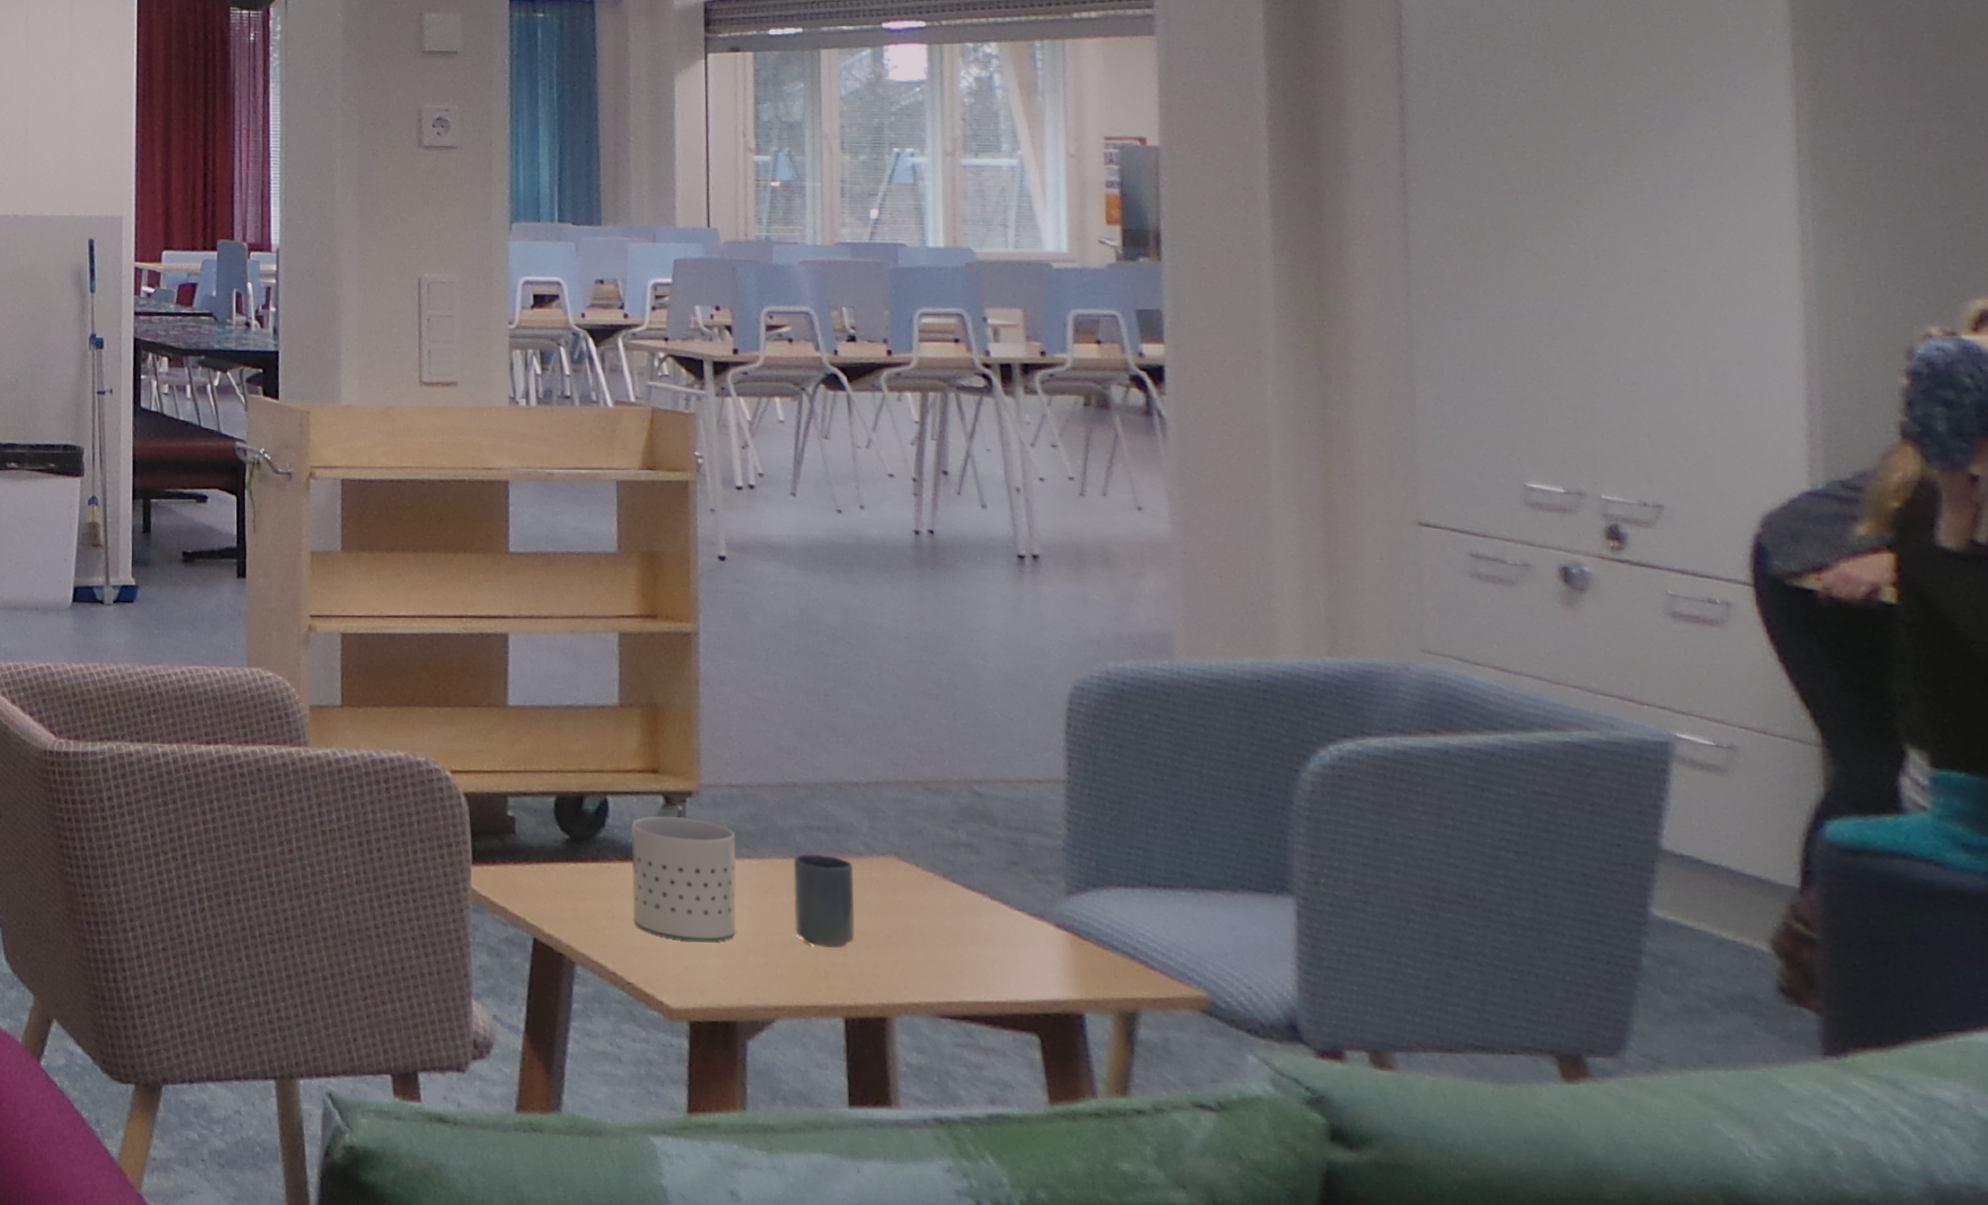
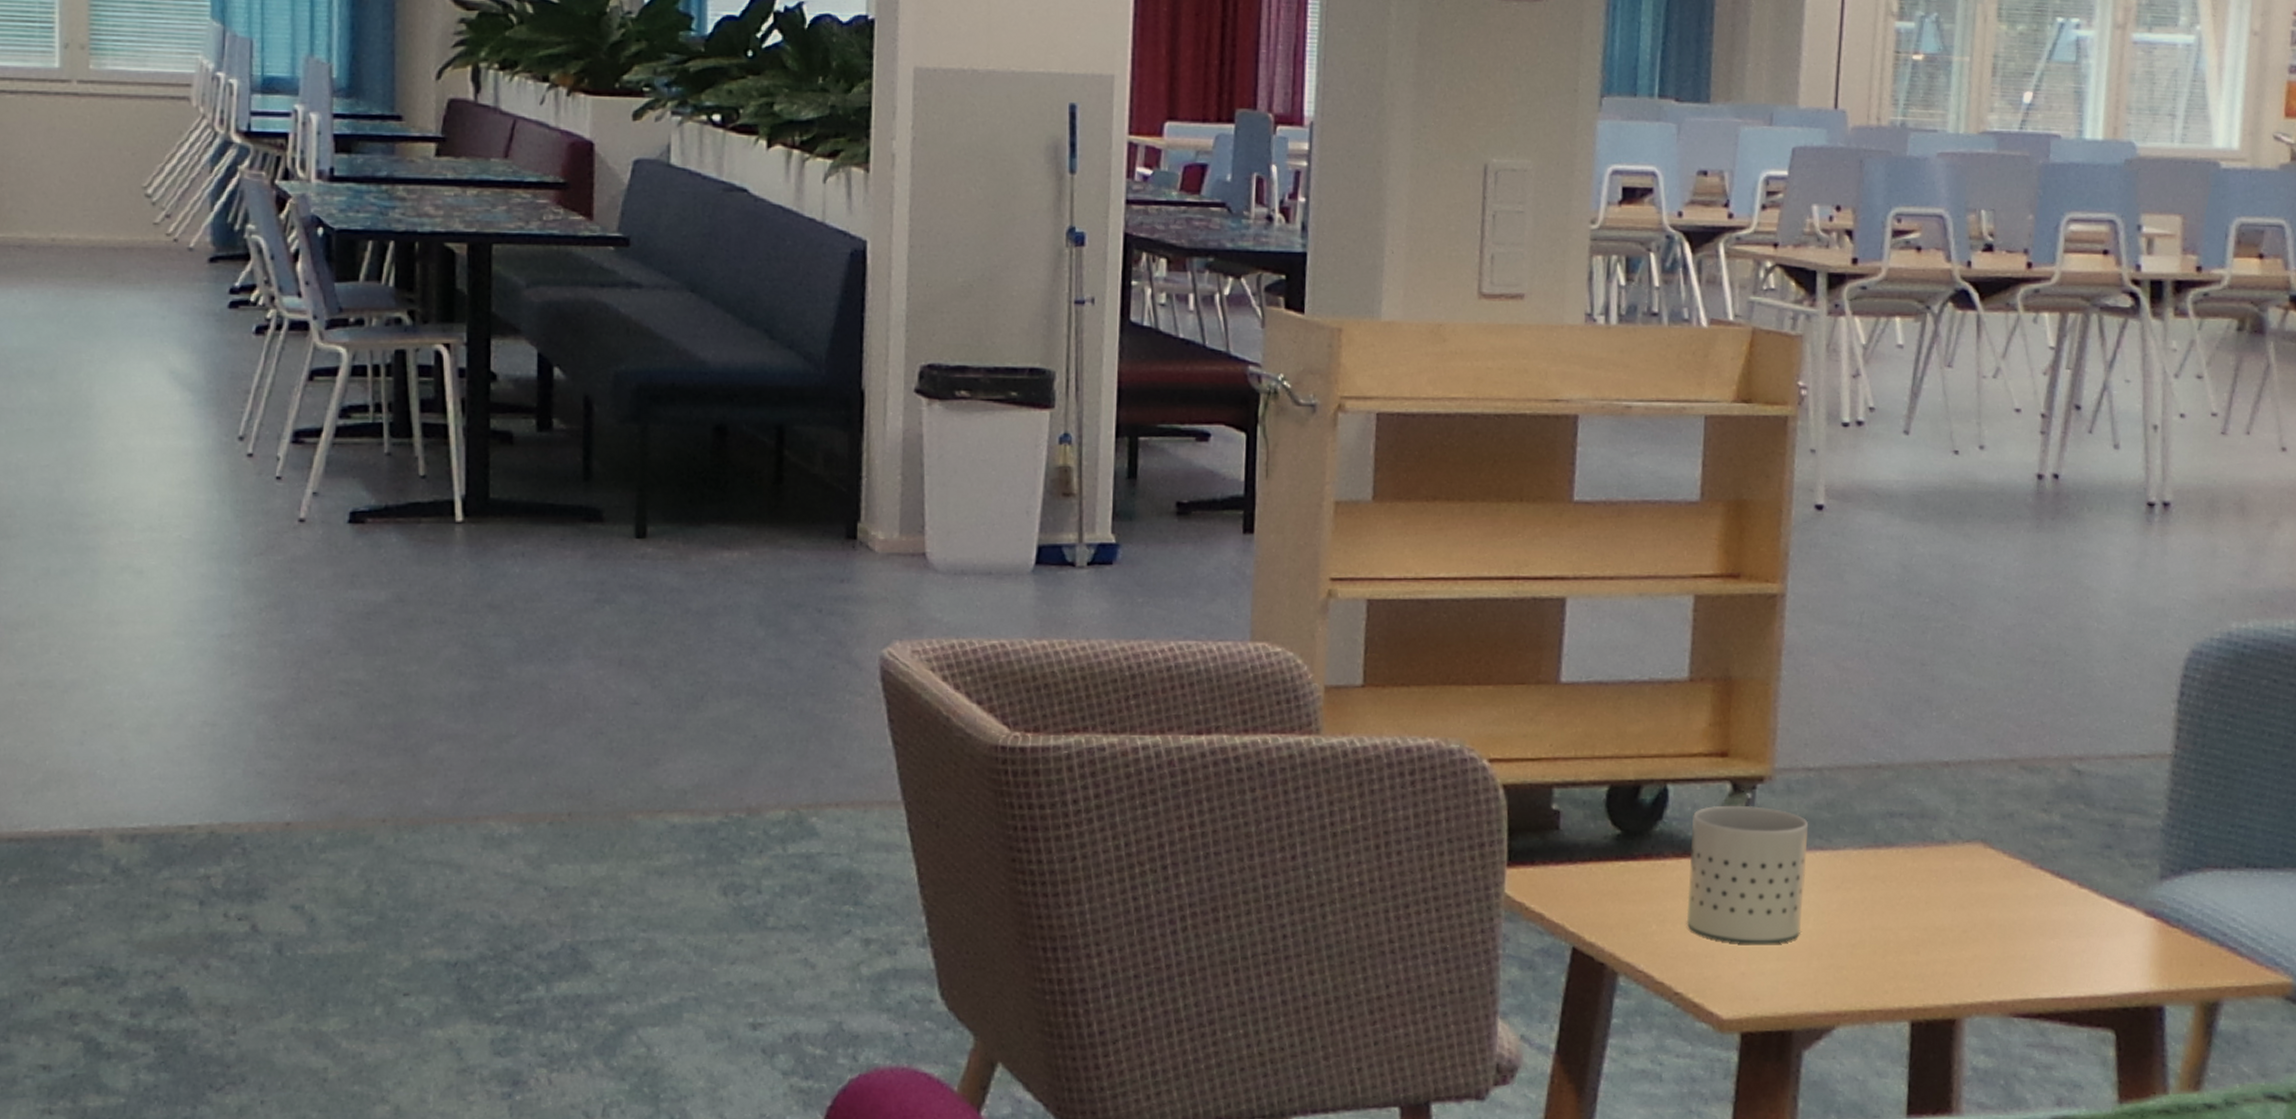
cup: present [793,853,856,948] -> none [1864,843,1935,947]

